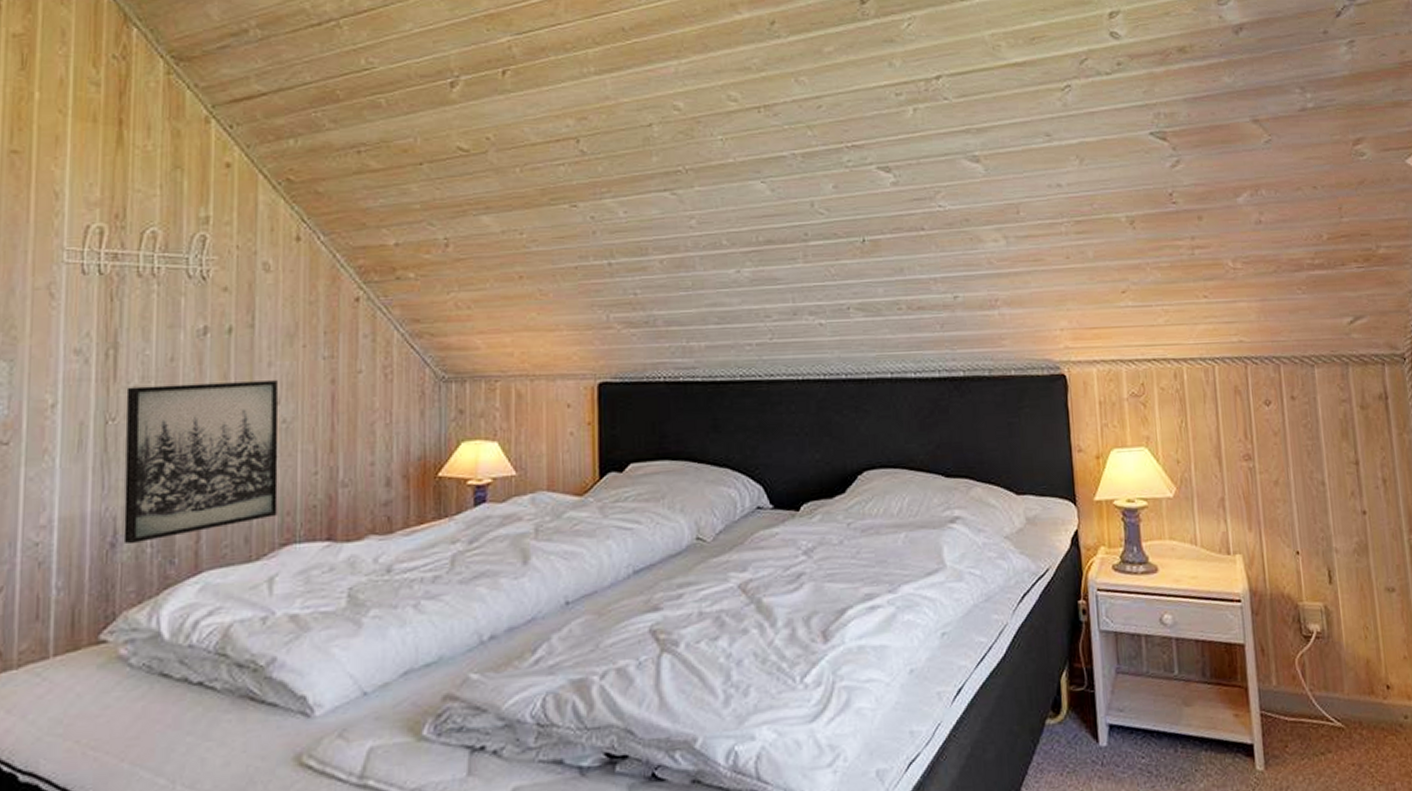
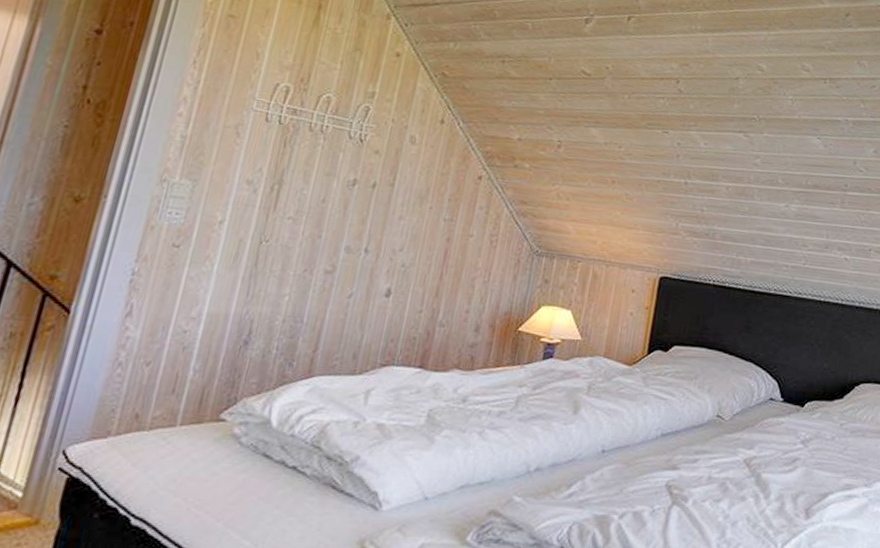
wall art: present [123,380,279,545] -> none [255,217,404,345]

